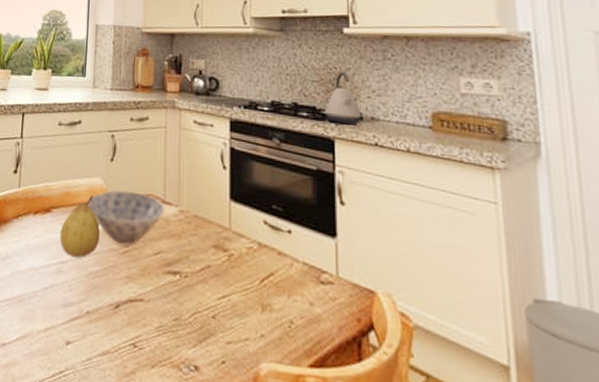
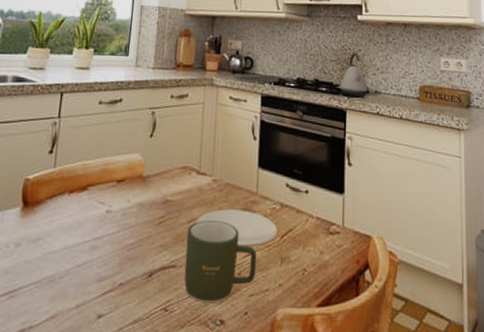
fruit: present [59,195,100,258] -> none [95,171,137,232]
bowl: present [88,189,165,246] -> none [125,164,200,216]
mug: none [152,254,233,346] -> present [184,221,257,303]
plate: none [162,243,256,289] -> present [196,209,278,247]

